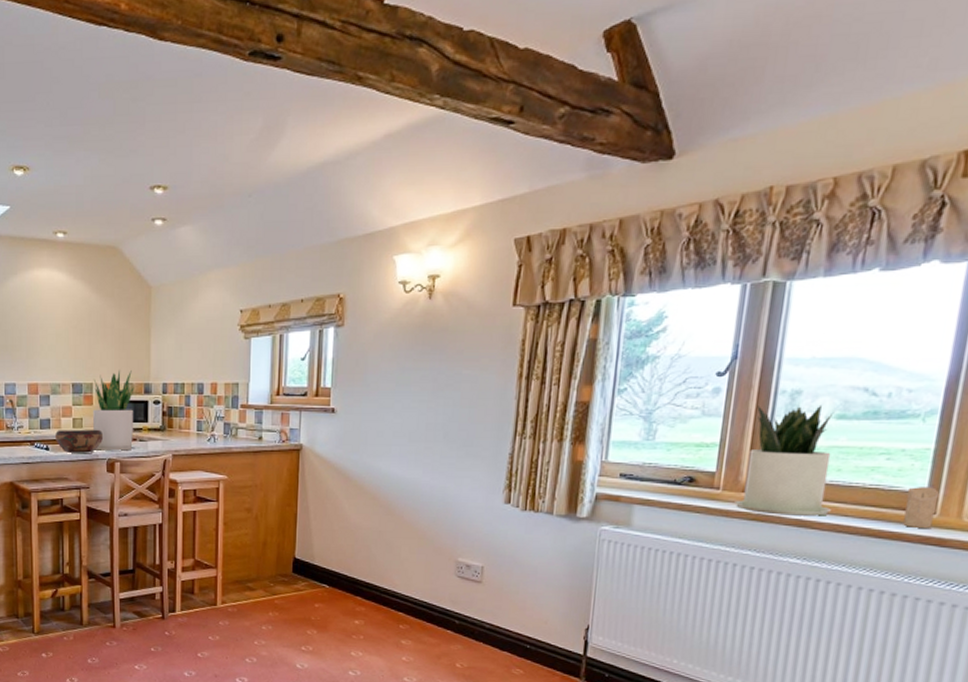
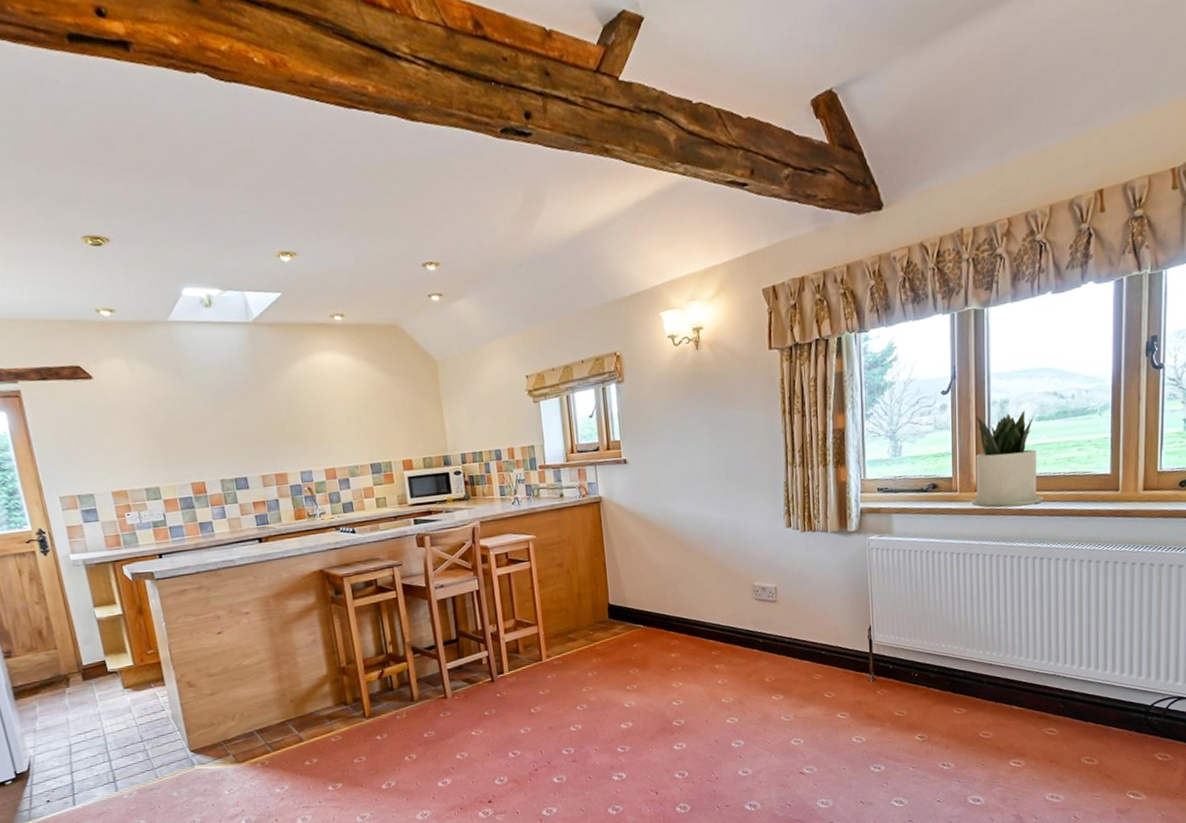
decorative bowl: present [56,429,104,454] -> none [360,506,410,534]
planter: present [93,369,134,451] -> none [391,445,440,527]
candle: present [903,487,940,529] -> none [1096,469,1120,505]

